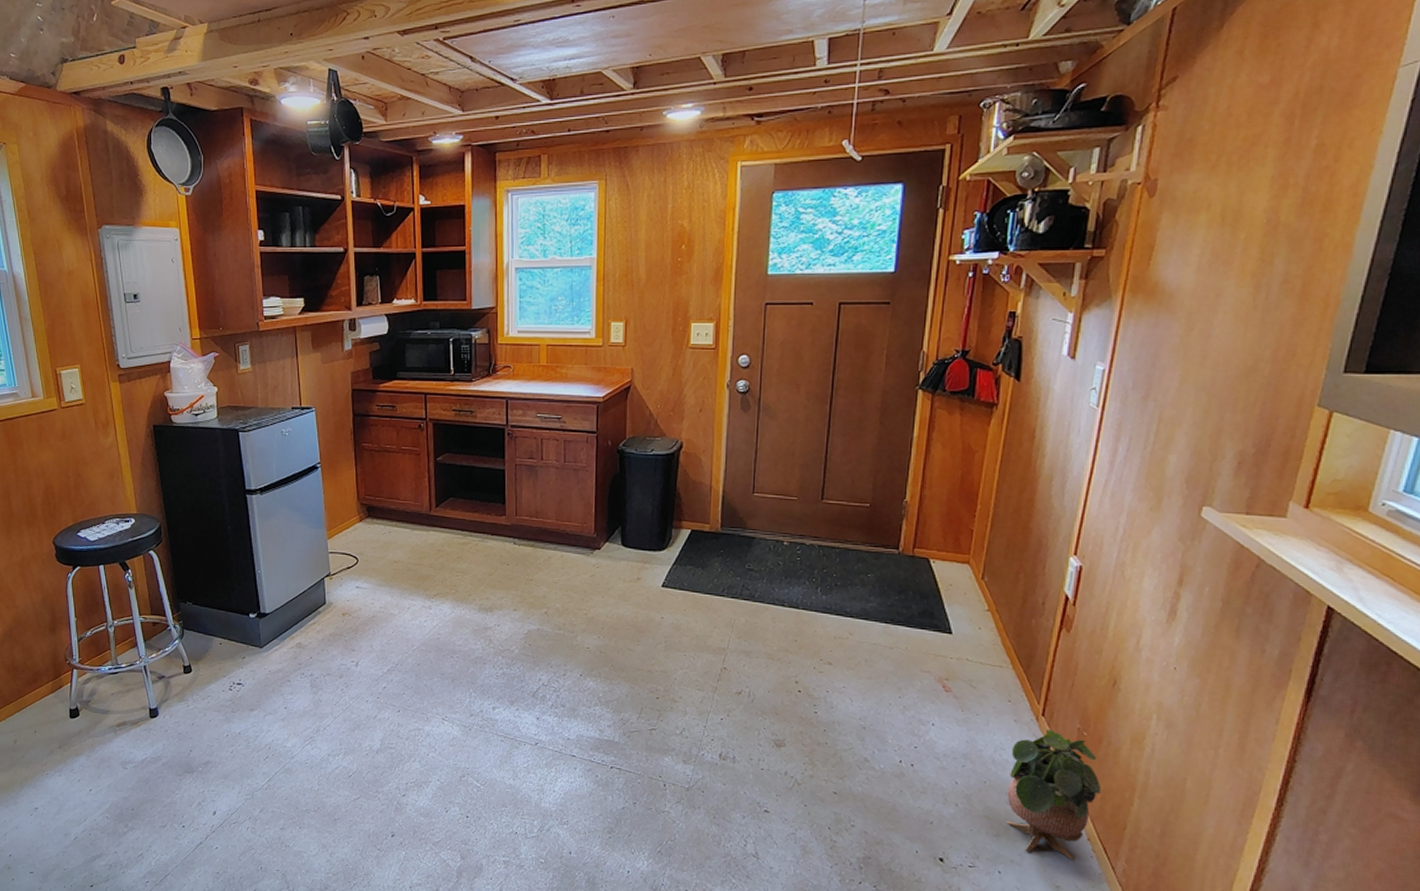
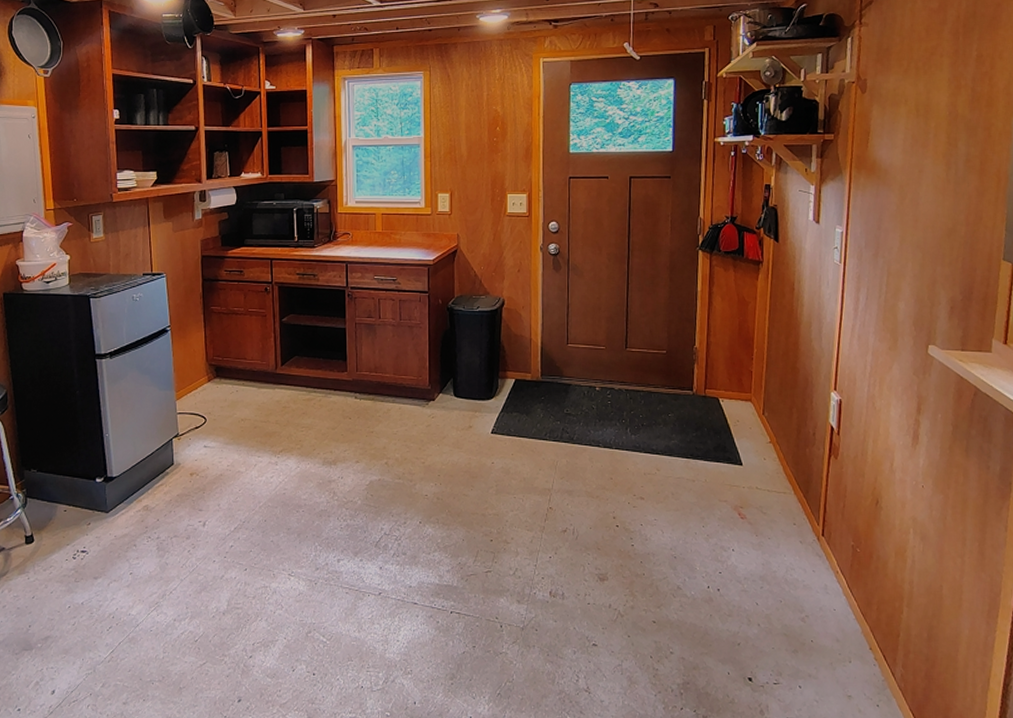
potted plant: present [1007,728,1101,860] -> none [800,547,876,669]

